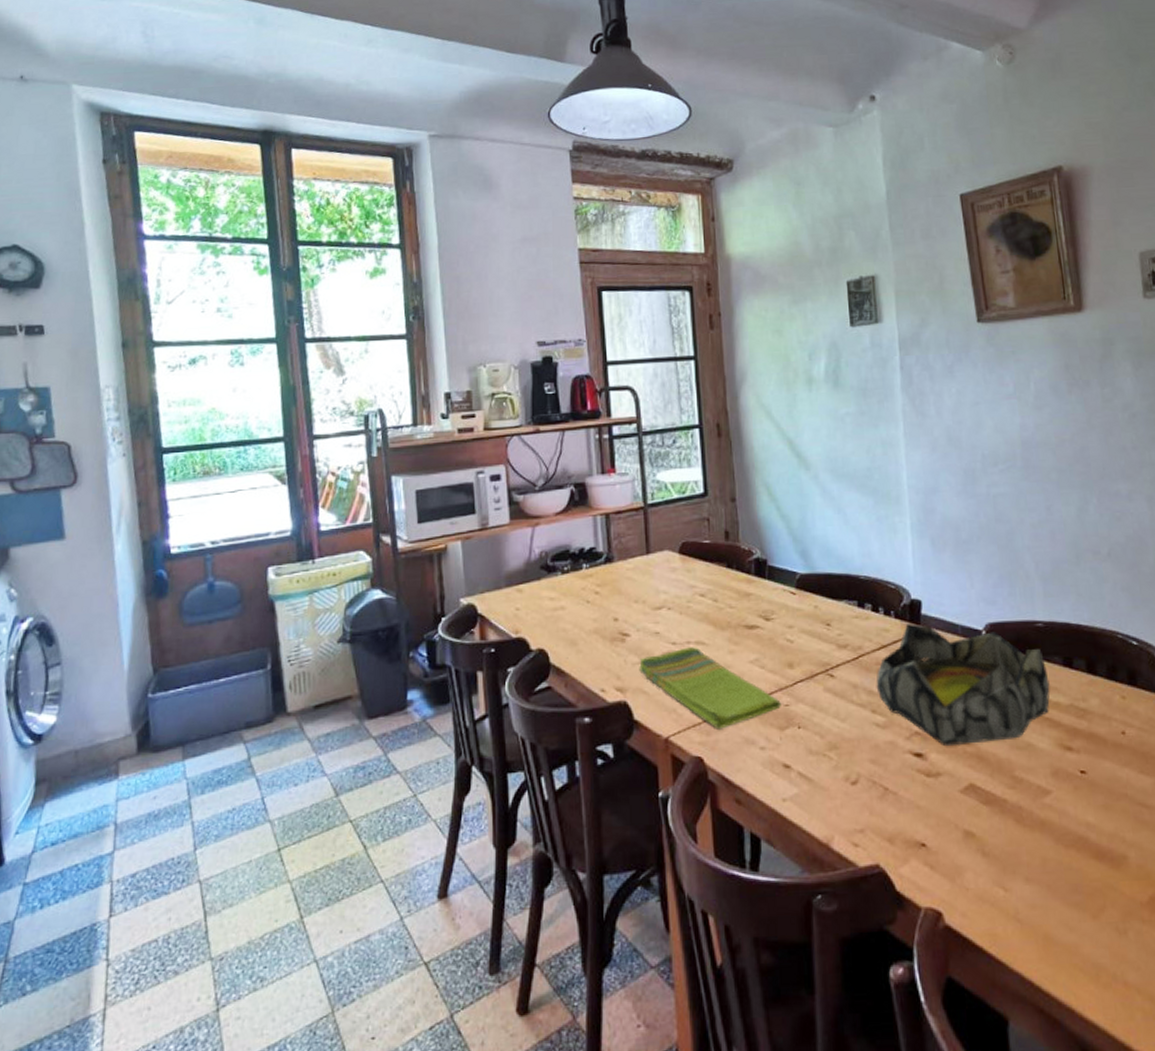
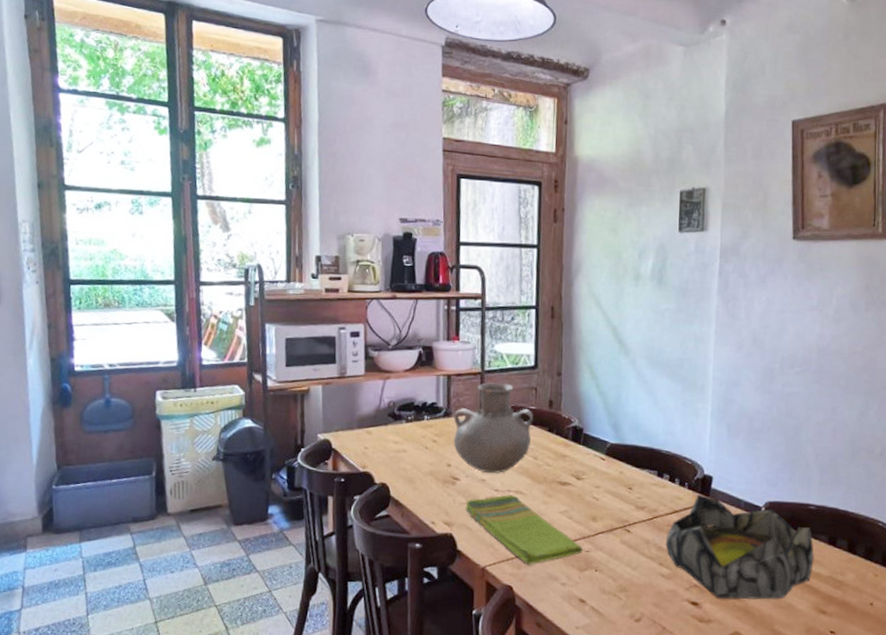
vase: none [616,516,709,625] -> present [453,382,533,474]

